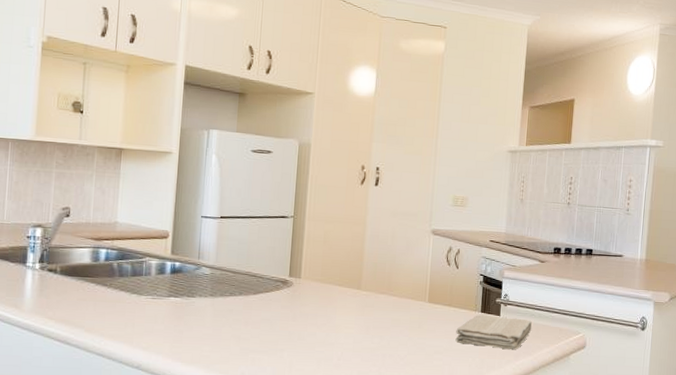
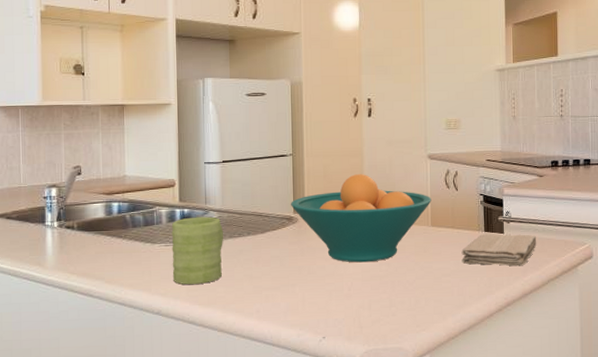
mug: none [157,271,214,342] -> present [171,217,223,285]
fruit bowl: none [287,243,431,334] -> present [291,174,431,263]

